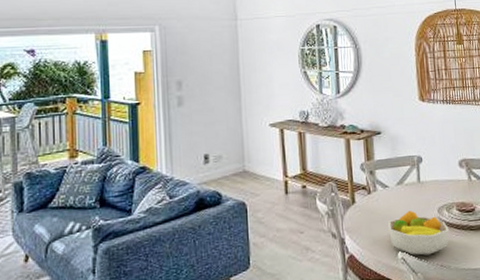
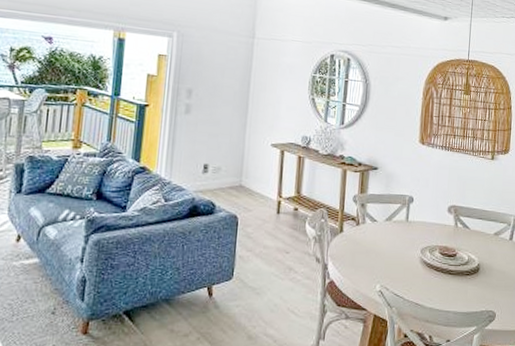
fruit bowl: present [388,210,449,256] -> none [371,247,429,292]

